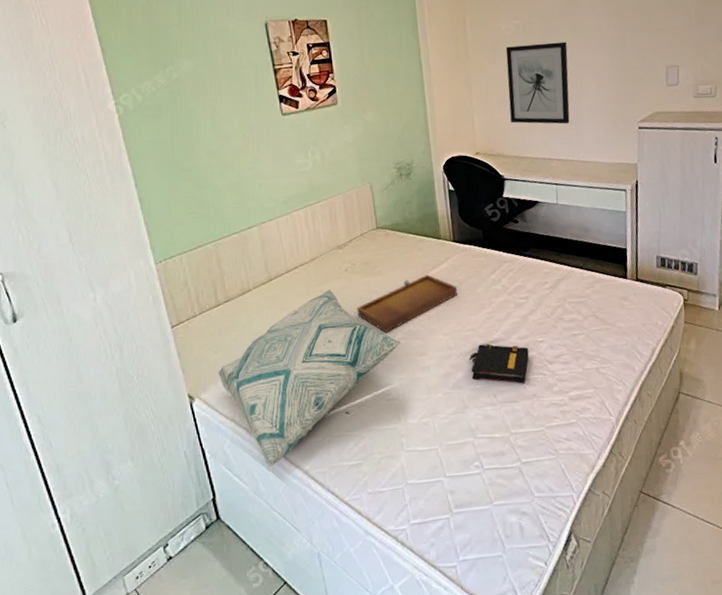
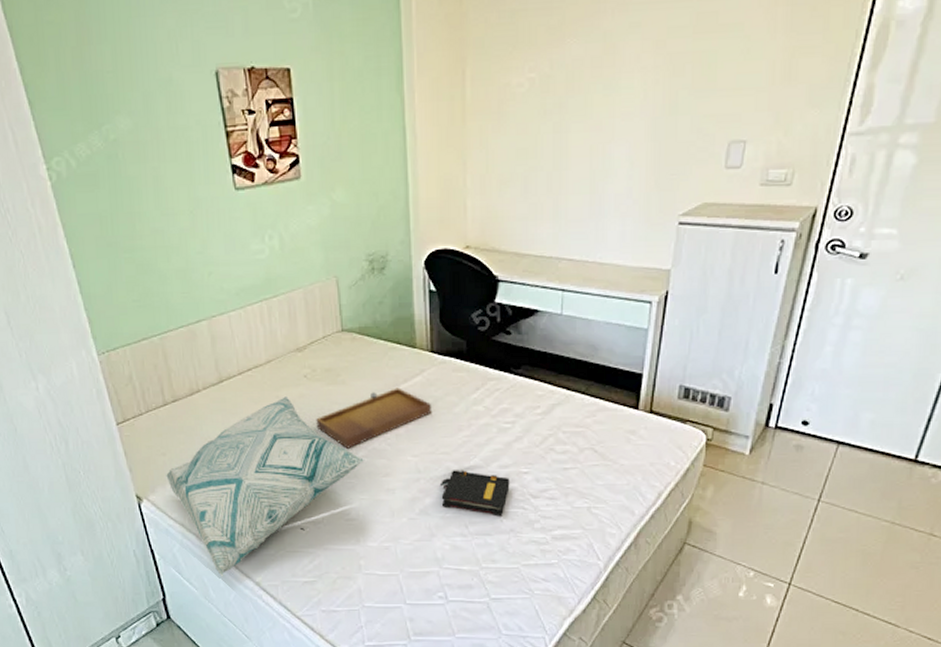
wall art: present [505,42,570,124] -> none [513,104,596,215]

